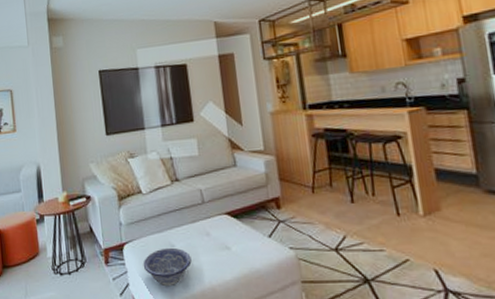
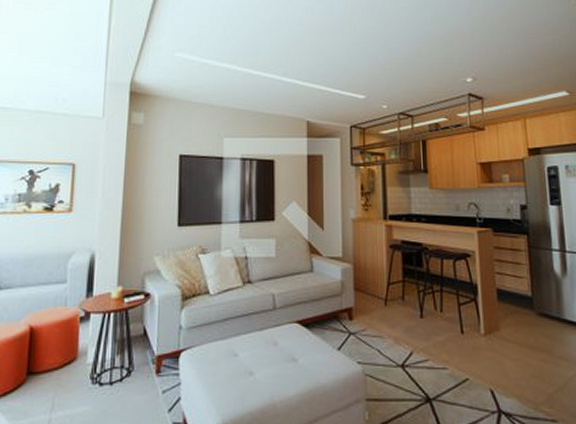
decorative bowl: present [143,247,192,286] -> none [199,357,254,401]

